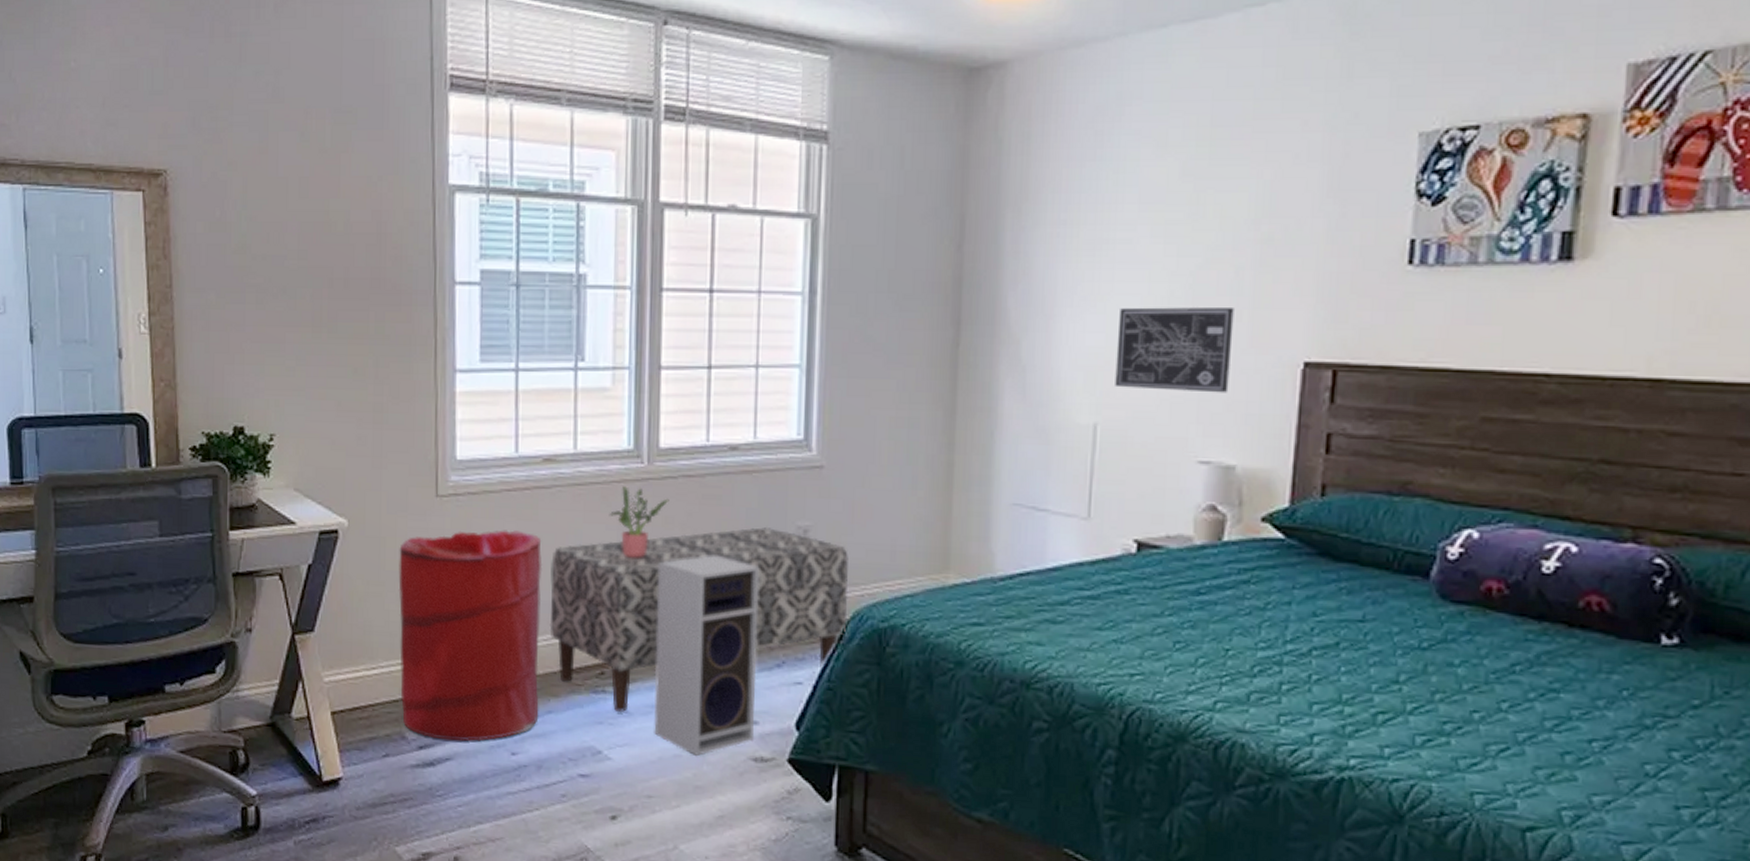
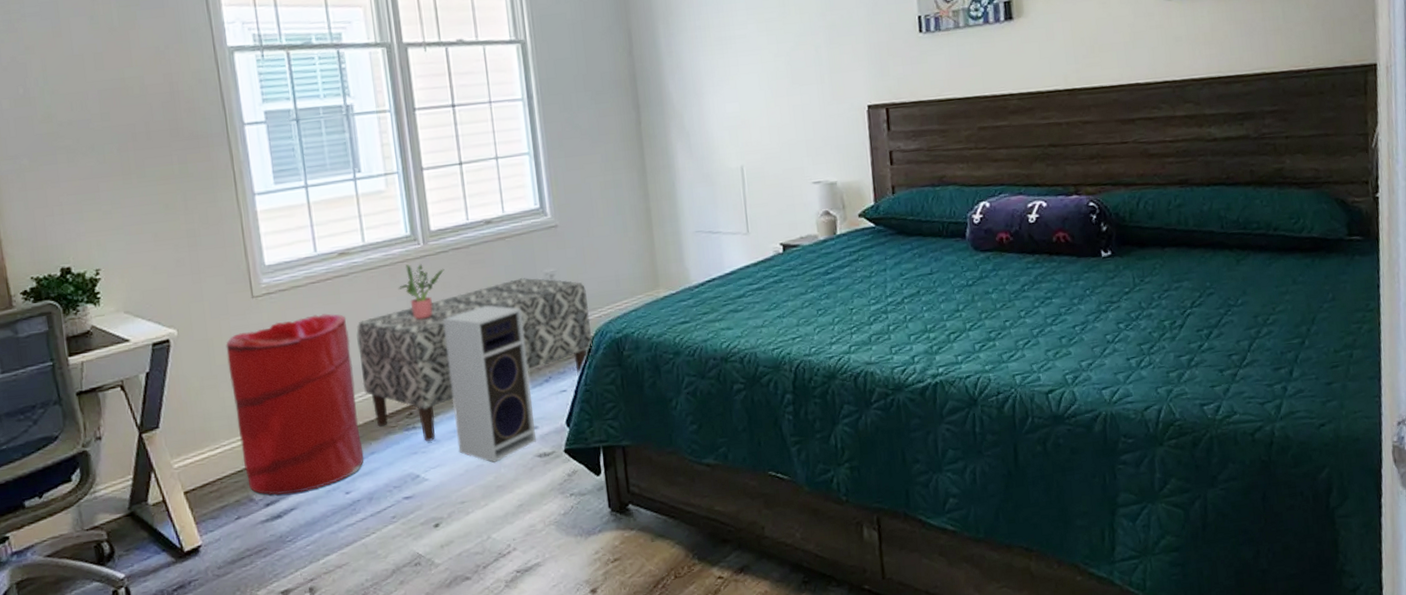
wall art: present [1115,307,1234,393] -> none [745,74,824,139]

